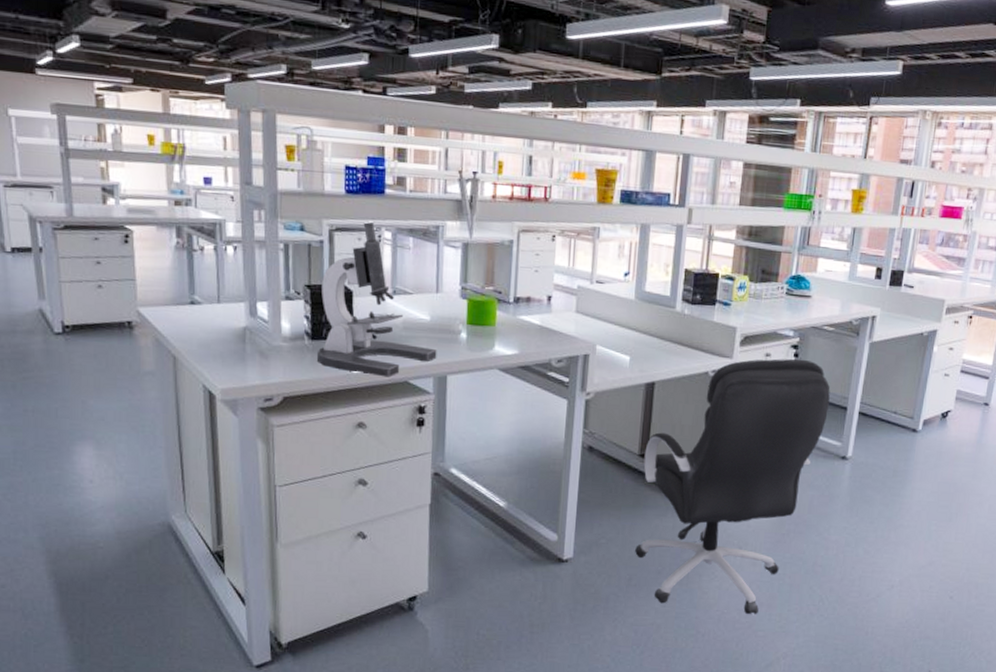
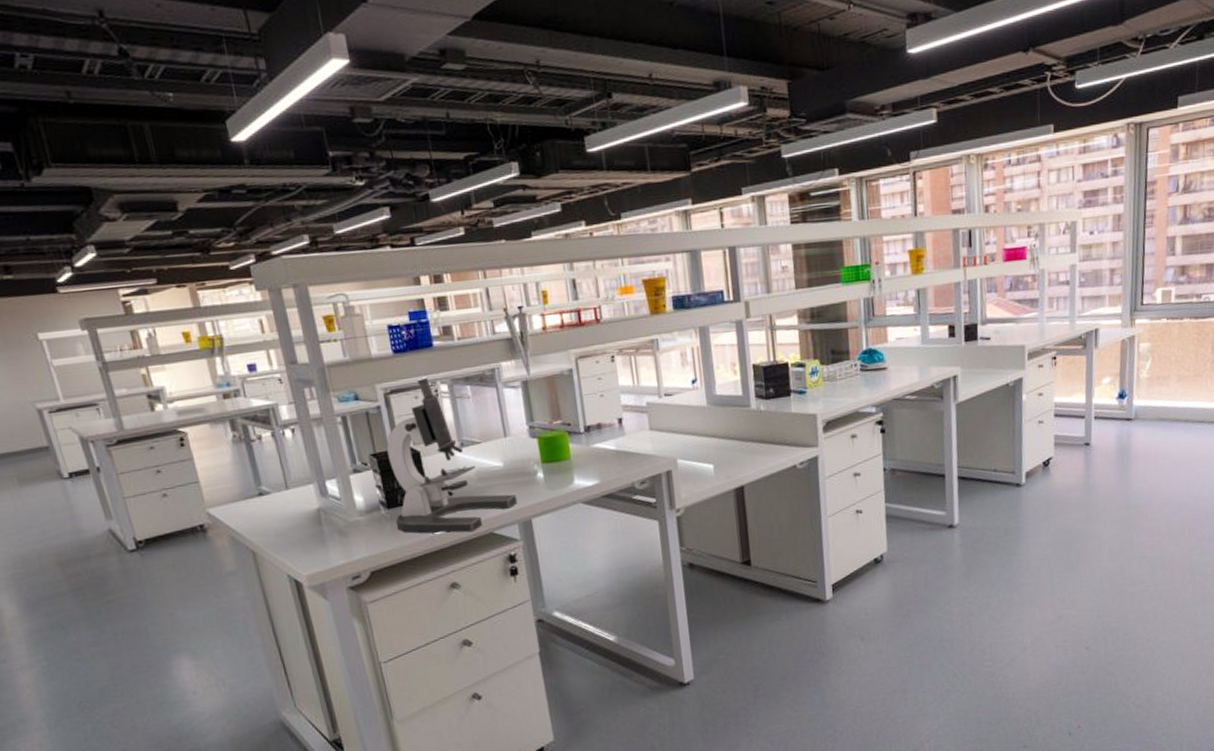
office chair: present [635,358,831,614] -> none [746,433,927,708]

